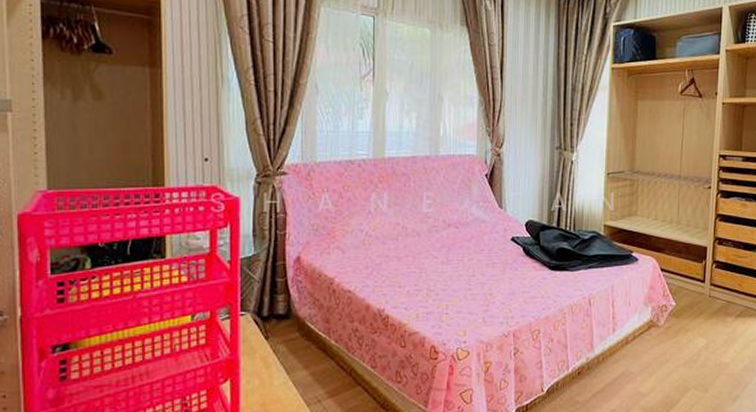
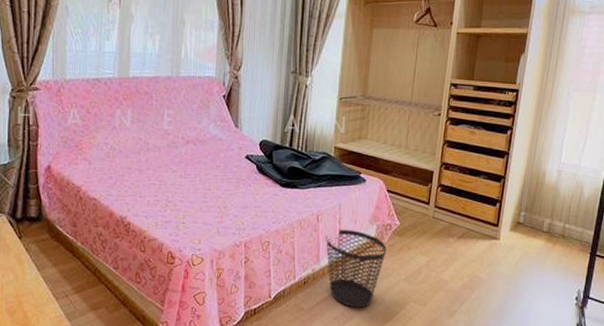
wastebasket: none [599,312,663,398] -> present [326,229,387,308]

